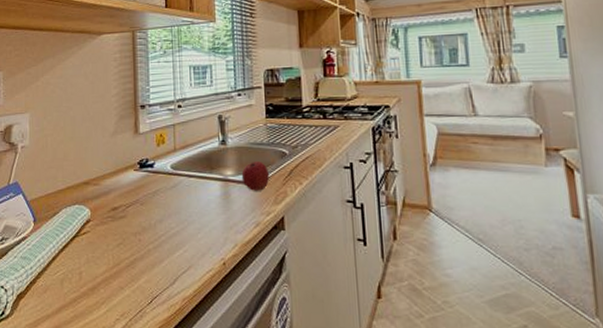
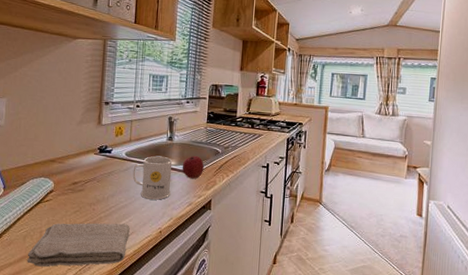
washcloth: none [67,256,186,318] -> present [27,223,130,267]
mug: none [182,165,231,222] -> present [132,155,173,200]

